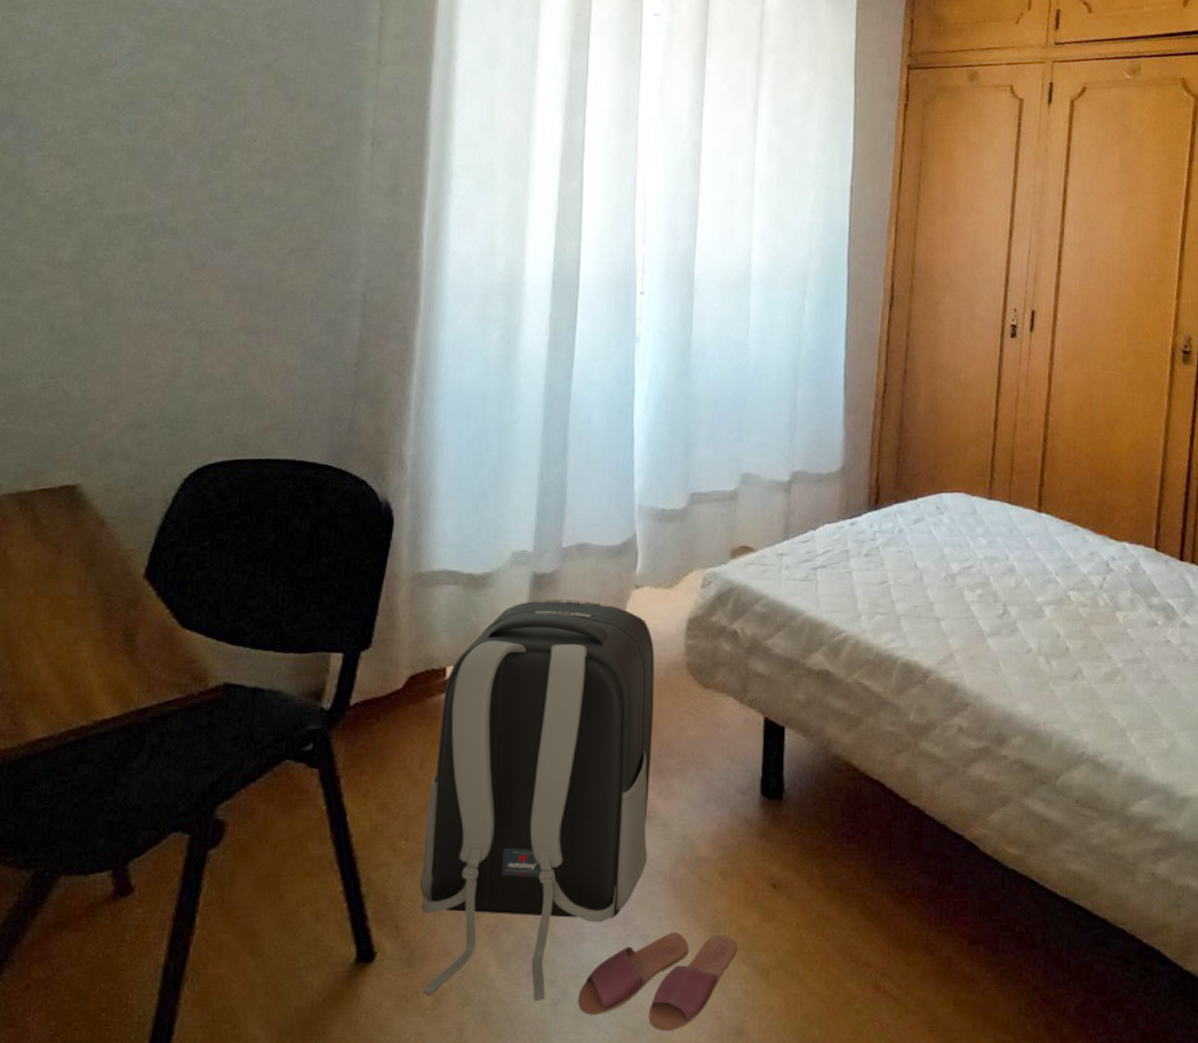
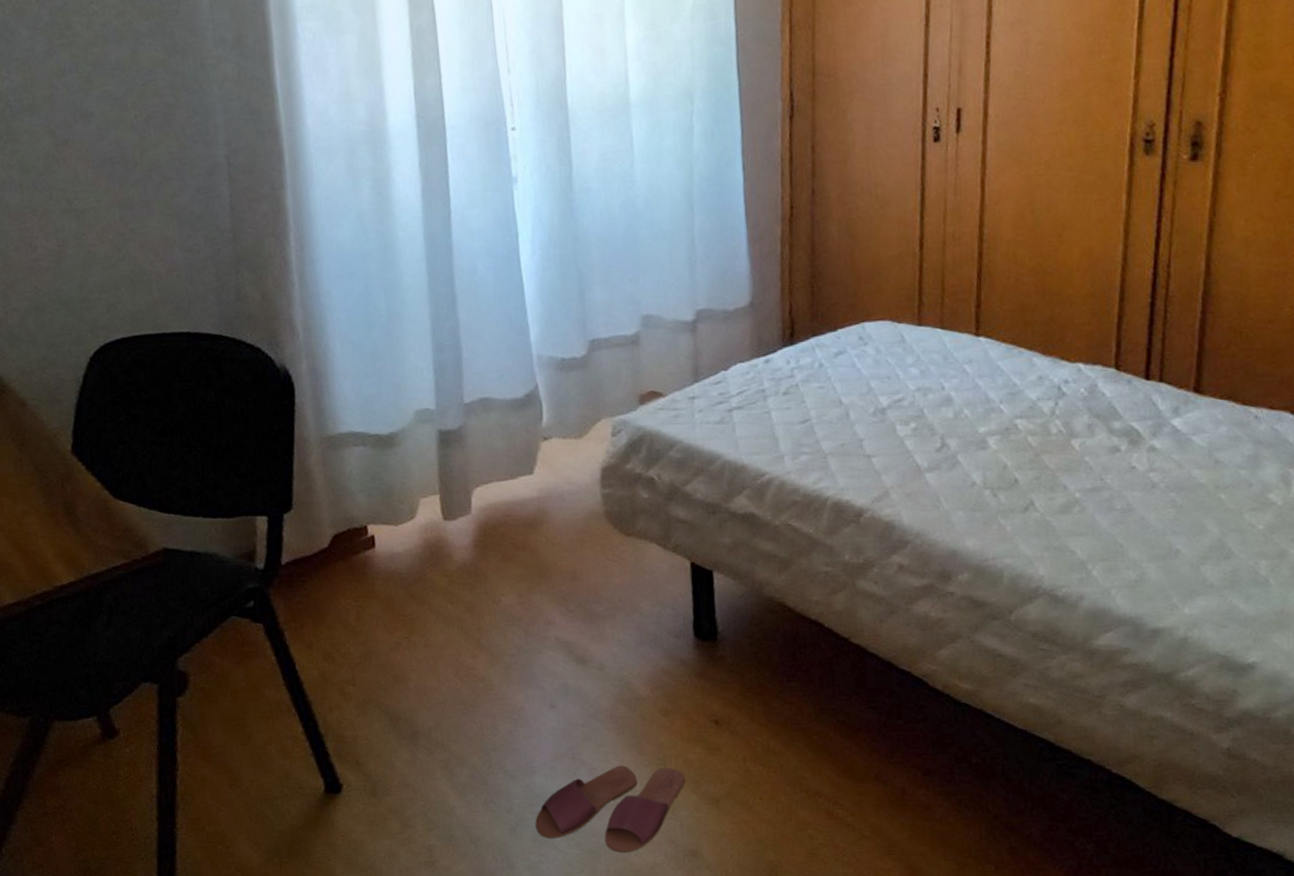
backpack: present [420,600,655,1000] -> none [368,454,587,826]

